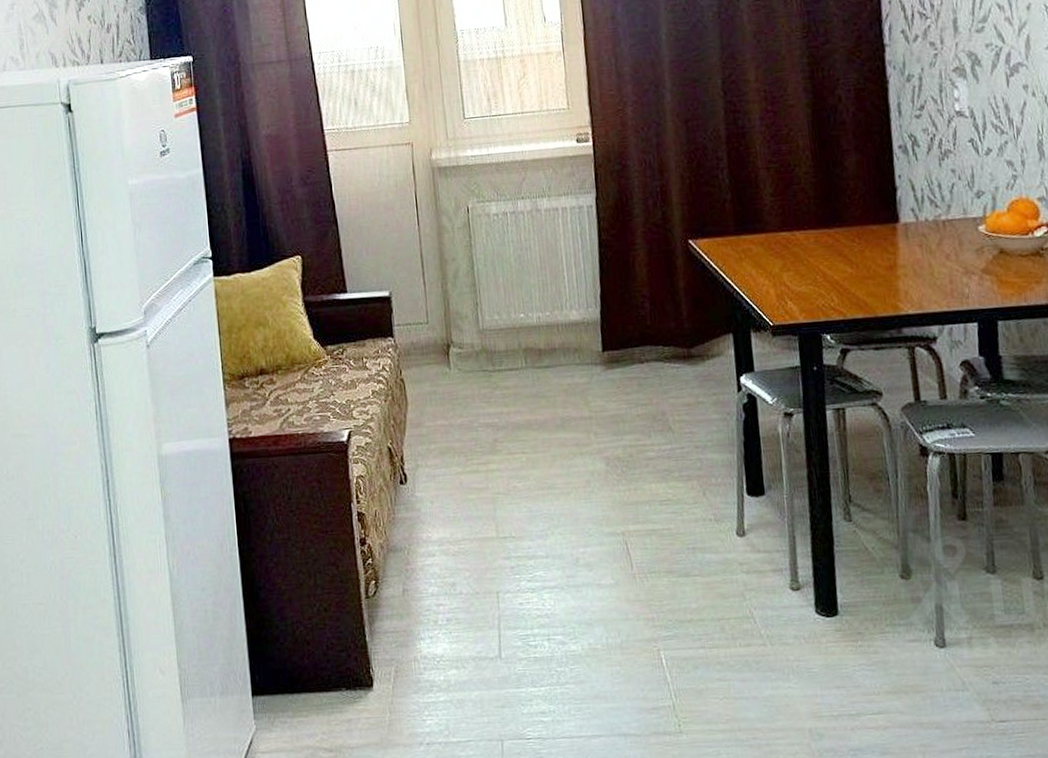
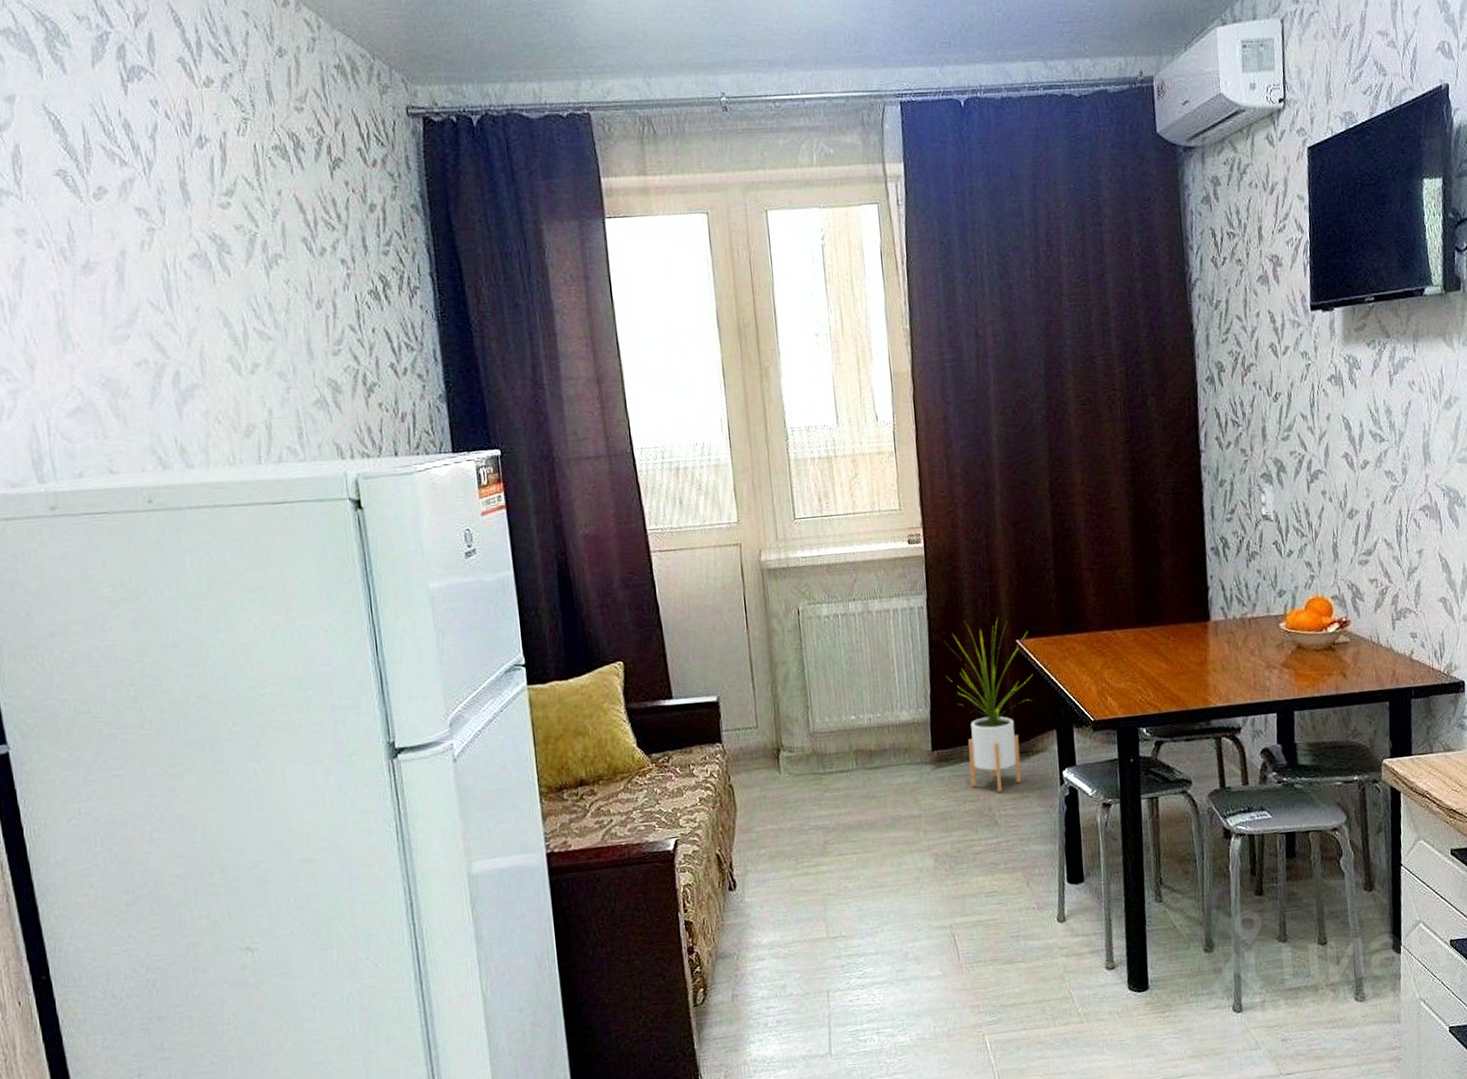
house plant: none [614,217,707,396] -> present [944,617,1033,792]

